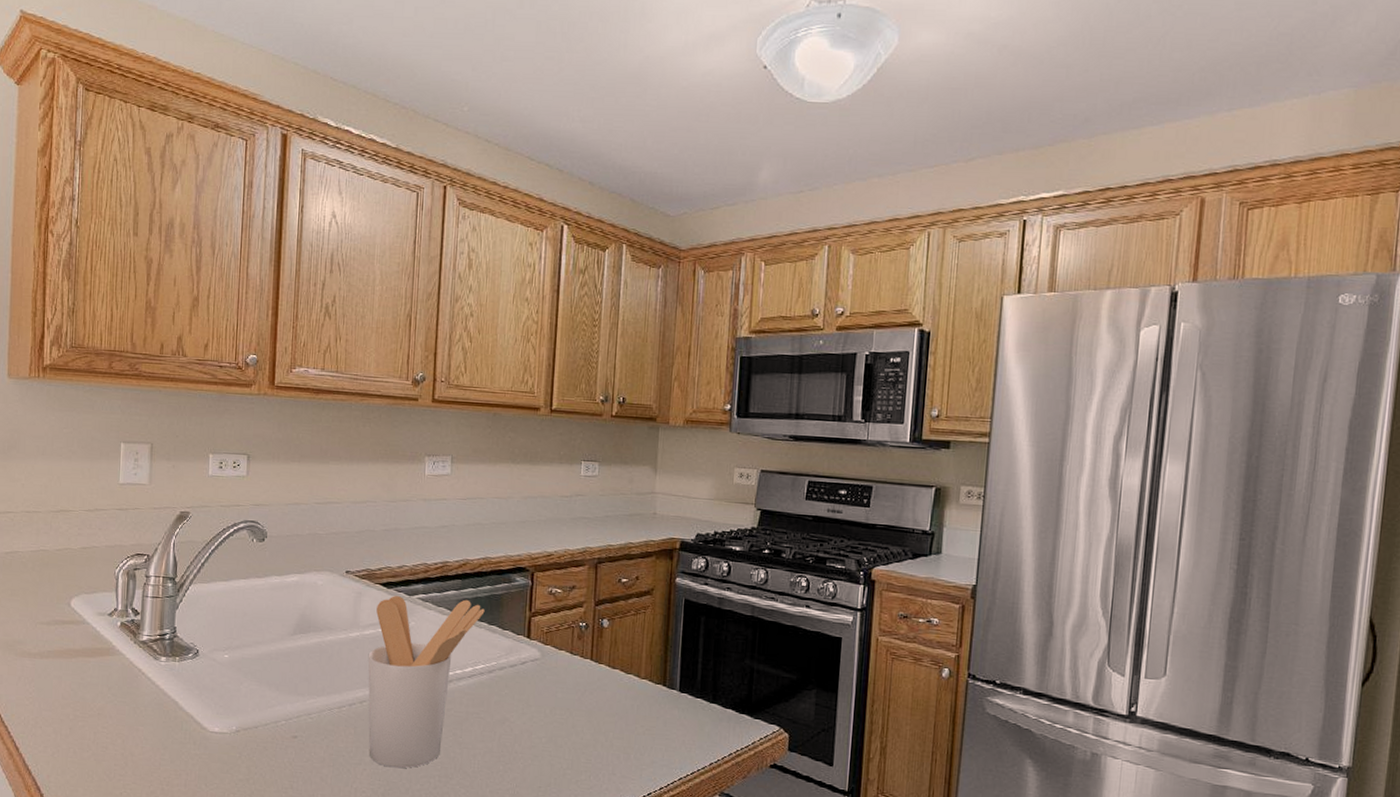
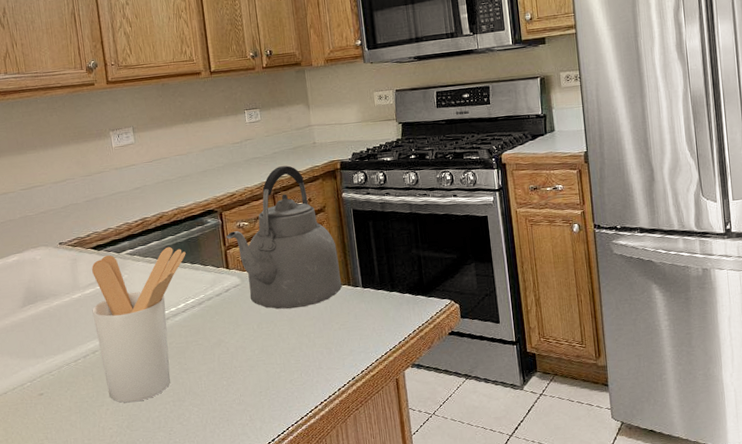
kettle: none [533,533,658,701] -> present [226,165,342,309]

